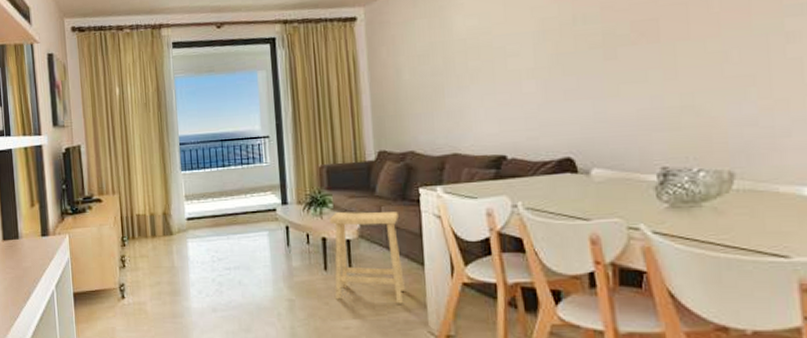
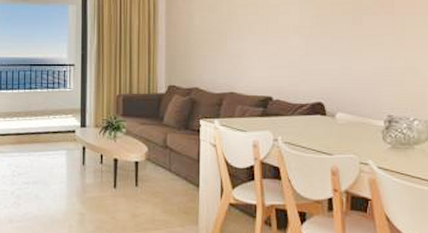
stool: present [330,212,405,304] -> none [122,137,182,220]

